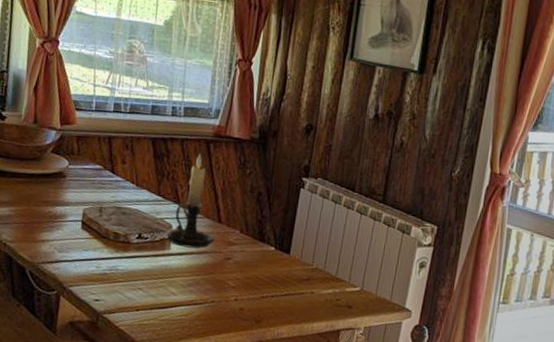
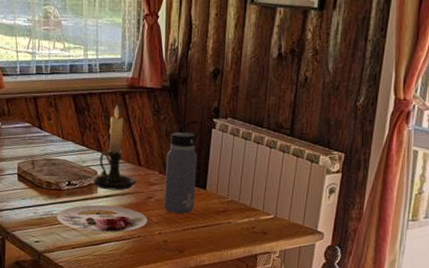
plate: none [121,262,224,296] -> present [57,205,148,233]
water bottle: none [242,177,290,280] -> present [163,120,202,214]

